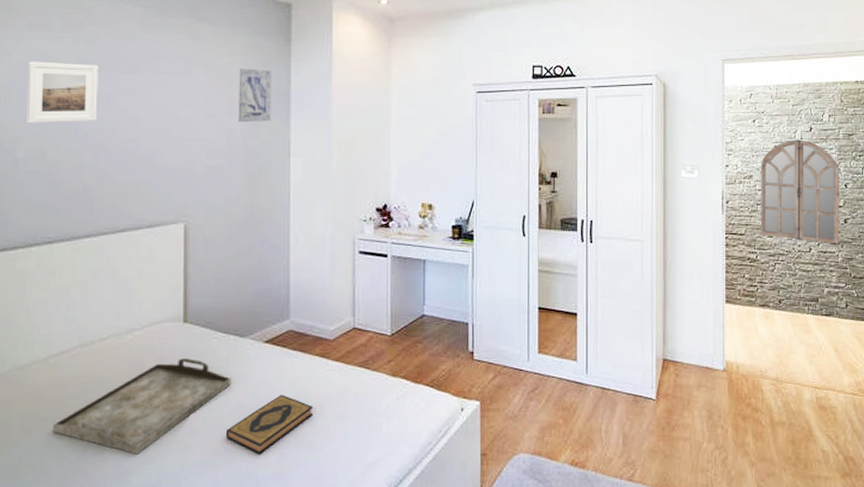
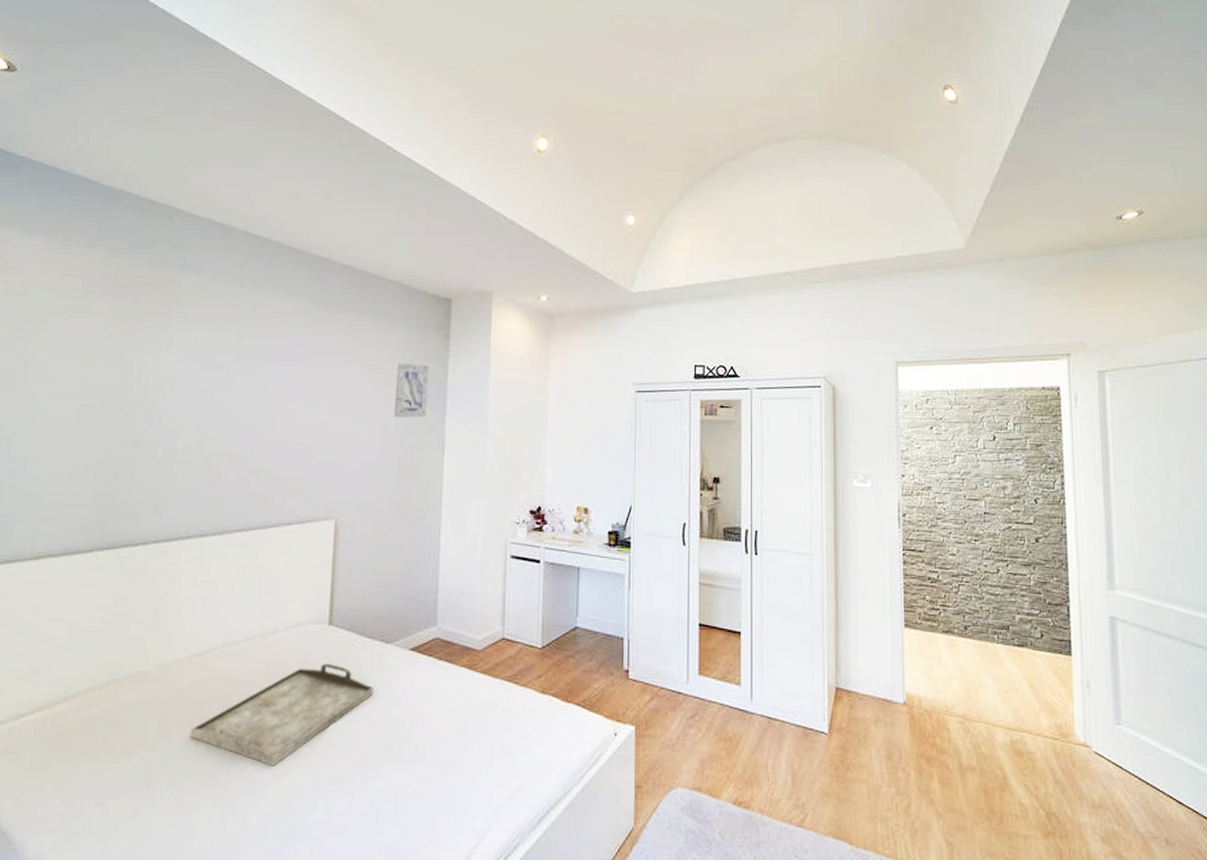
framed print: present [25,61,98,124] -> none [187,352,261,415]
hardback book: present [225,395,314,454] -> none [365,708,458,773]
home mirror: present [760,139,840,244] -> none [939,449,1031,566]

